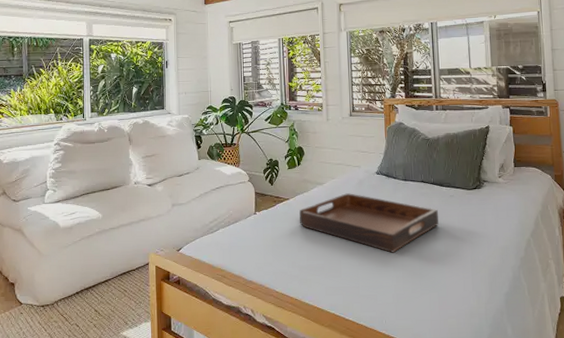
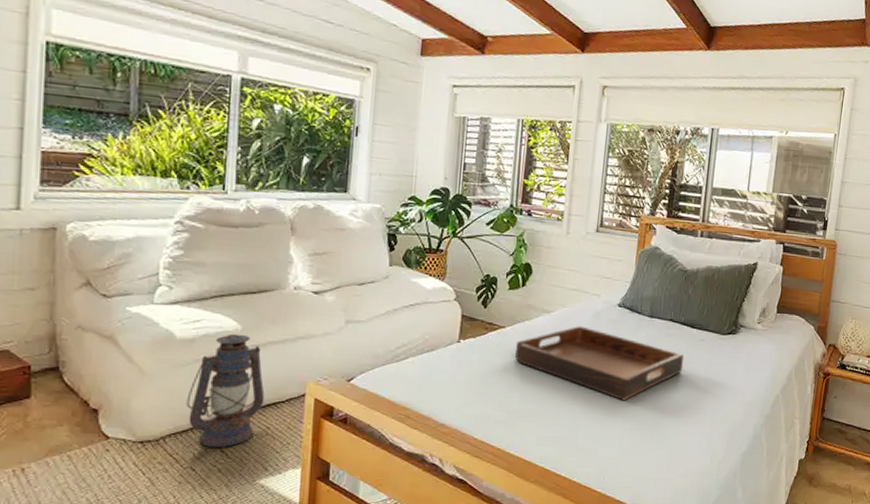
lantern: none [70,220,121,308] -> present [186,333,265,447]

